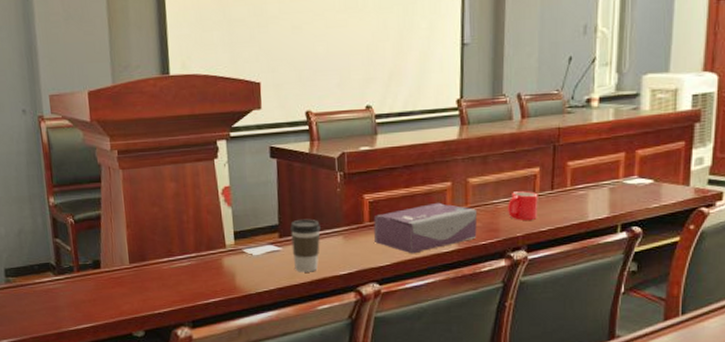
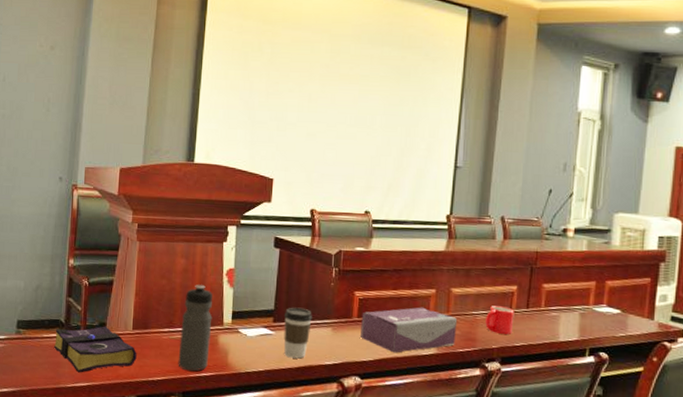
book: none [47,263,139,315] -> present [54,326,137,373]
water bottle: none [181,208,215,299] -> present [178,285,213,372]

